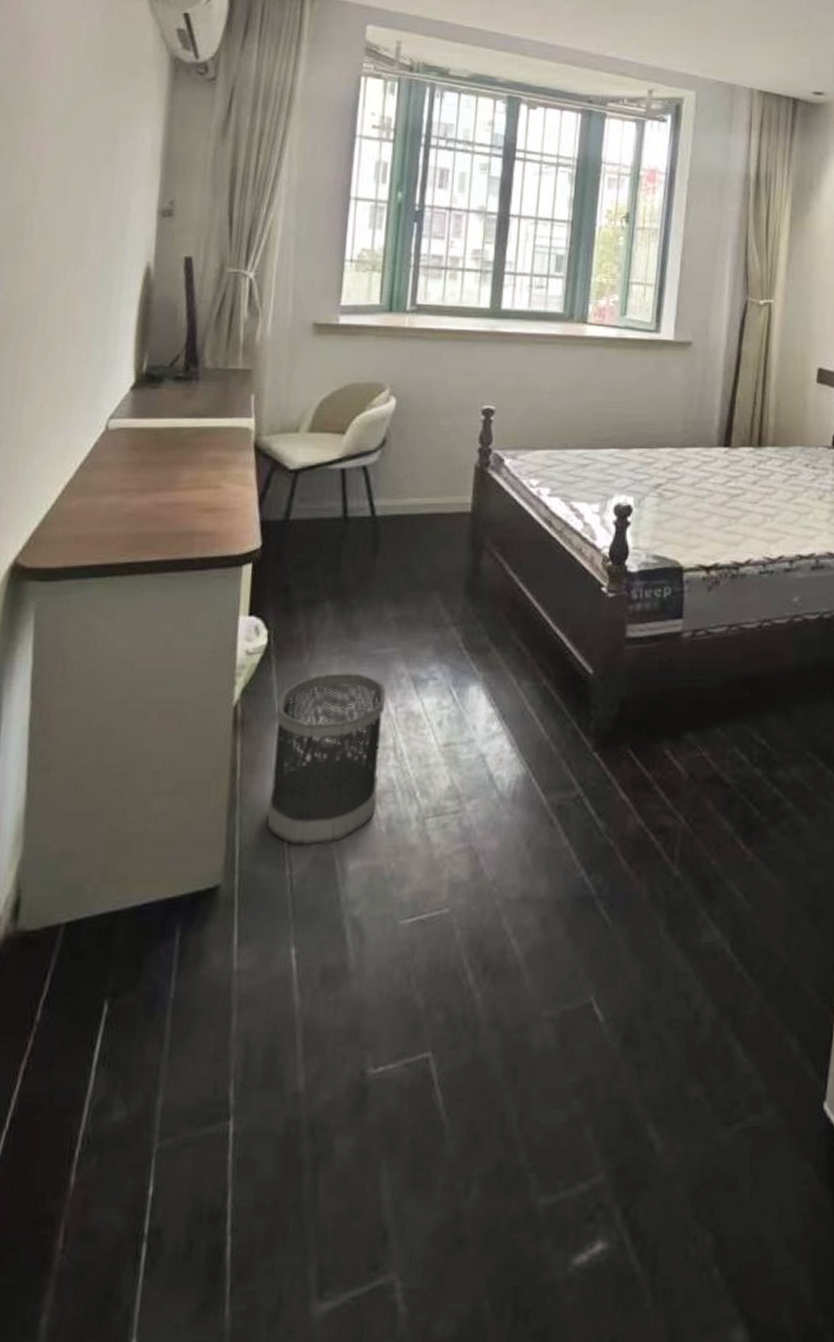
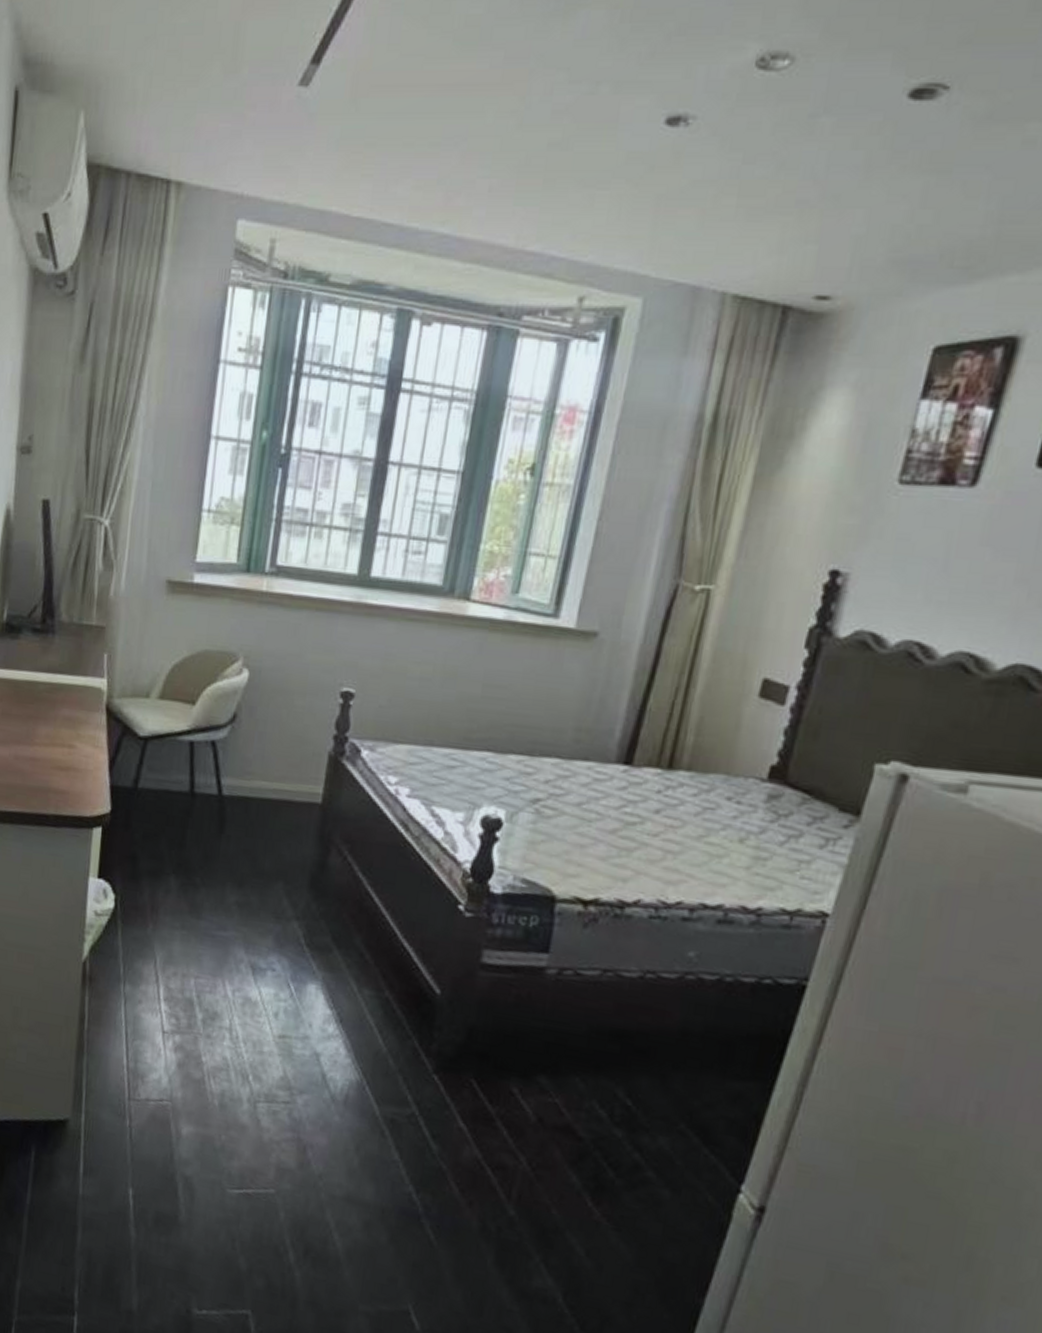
wastebasket: present [266,672,387,845] -> none [110,945,226,1105]

